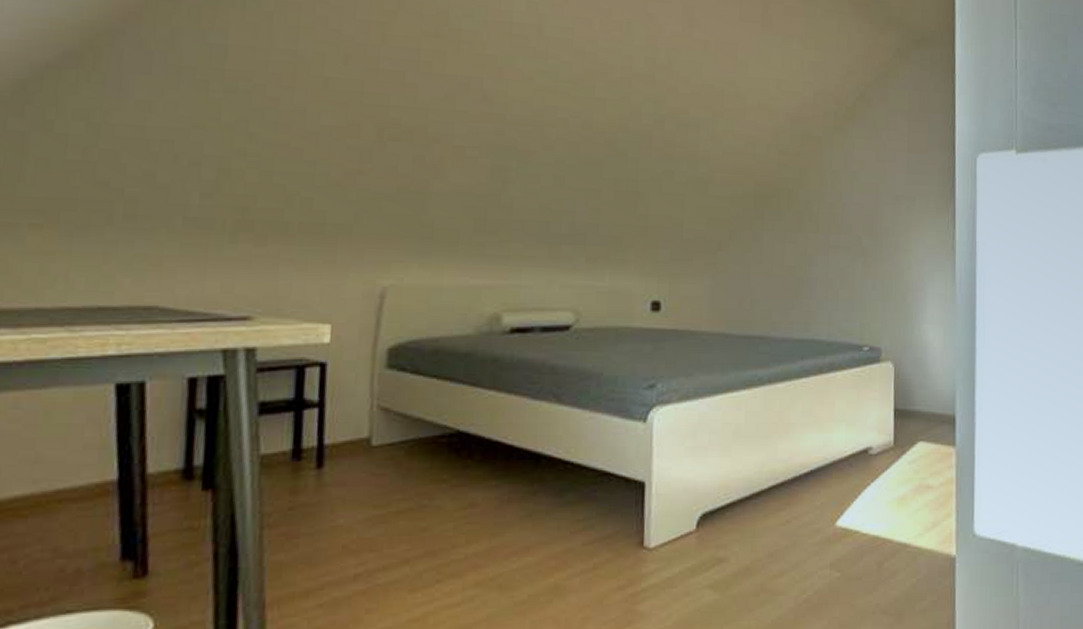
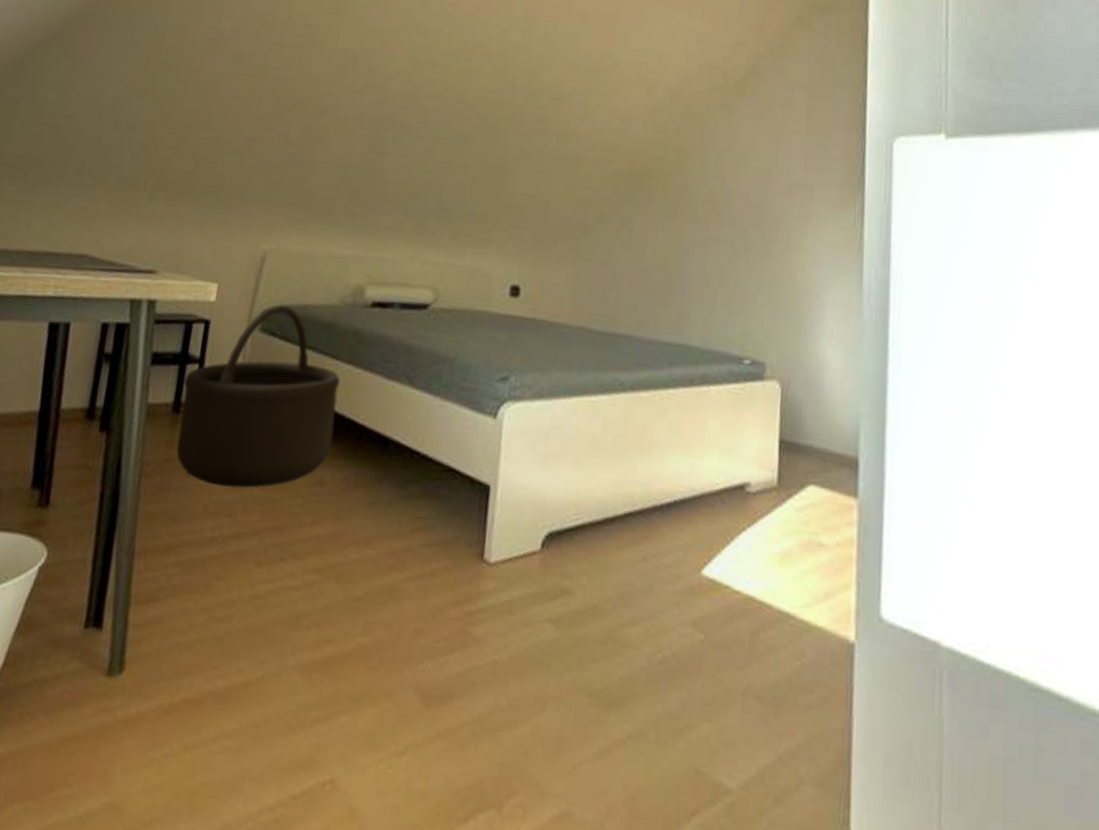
basket: none [302,339,484,524] -> present [176,304,341,489]

